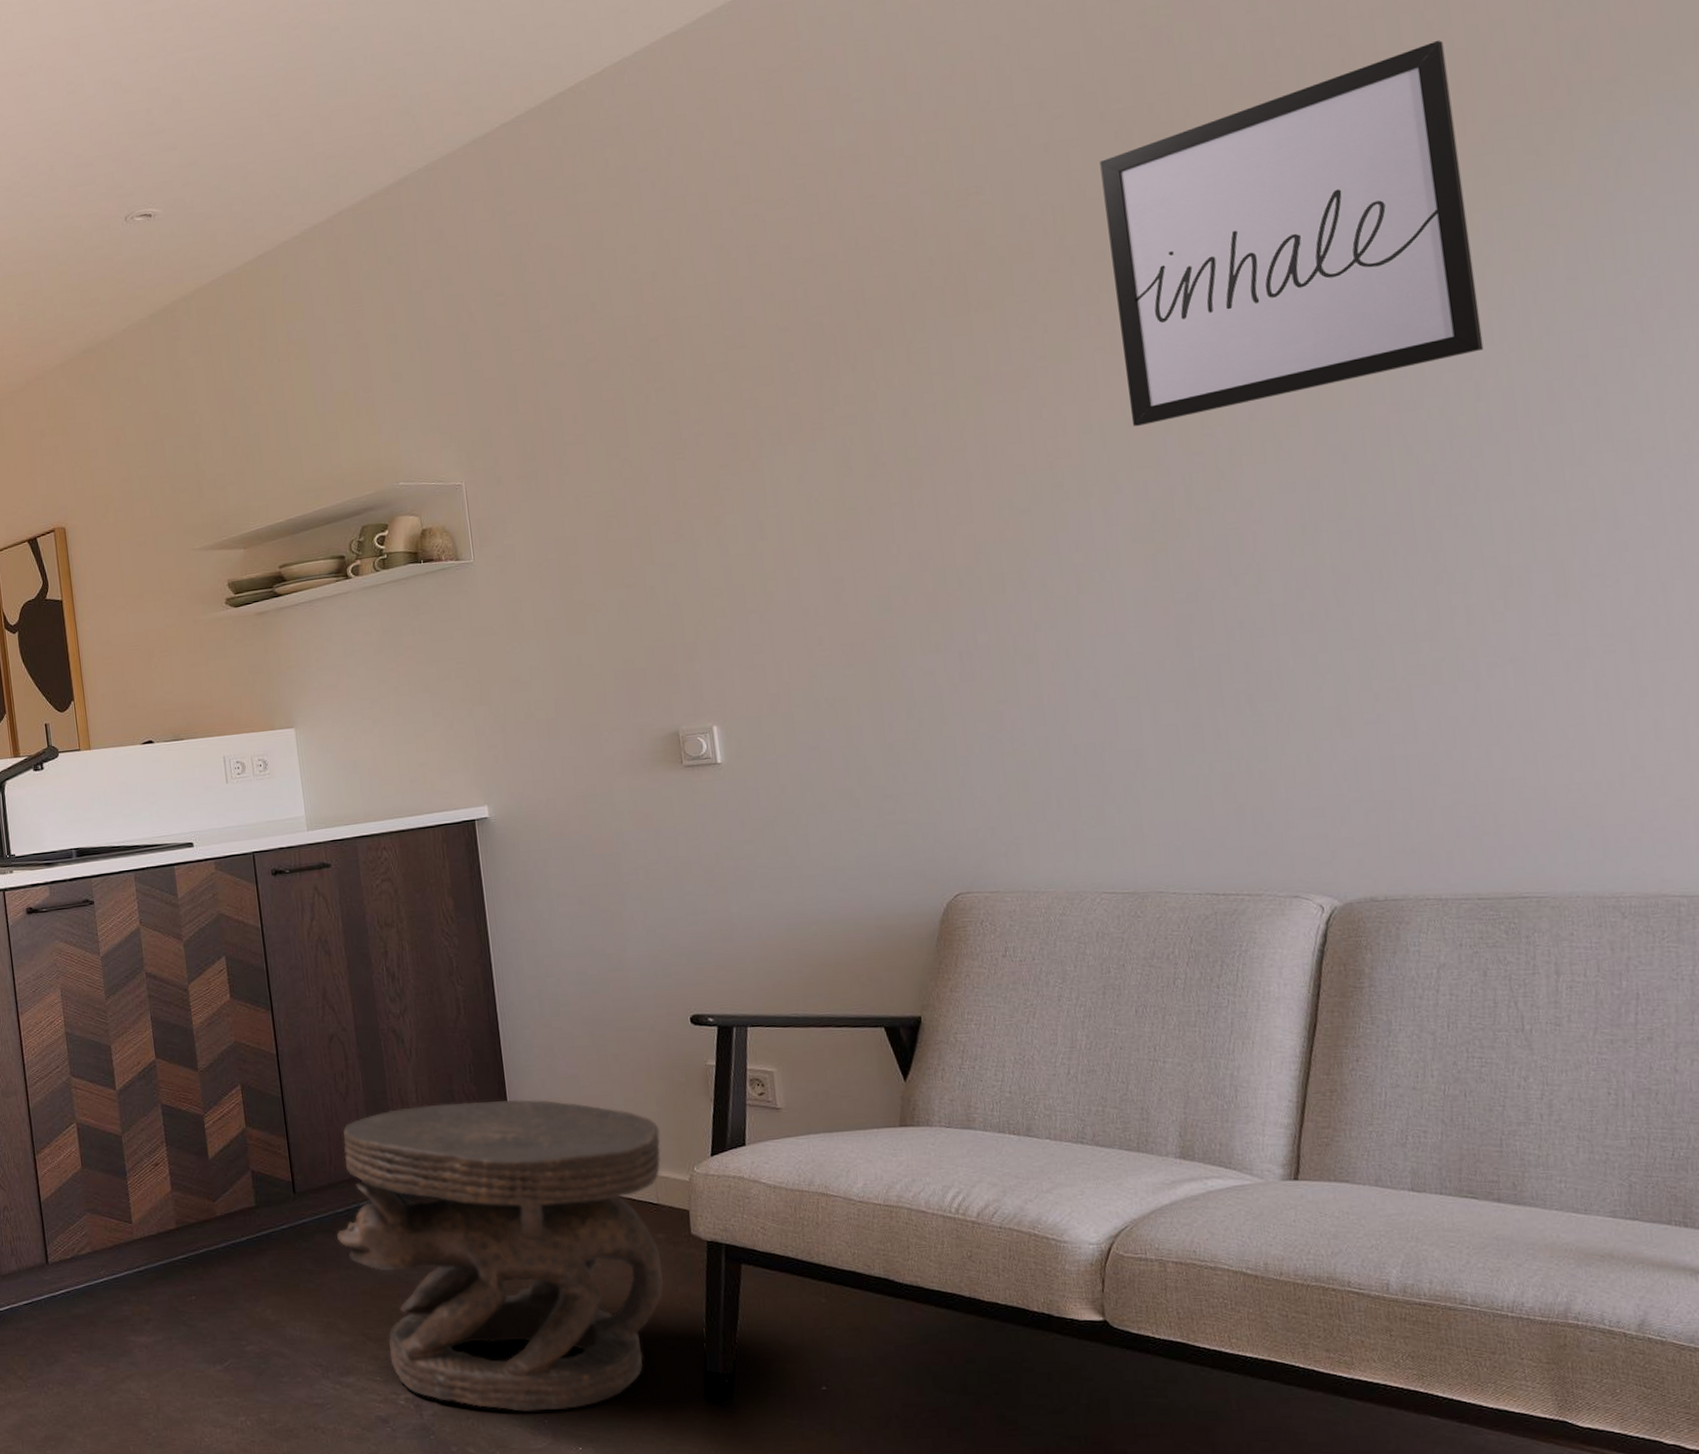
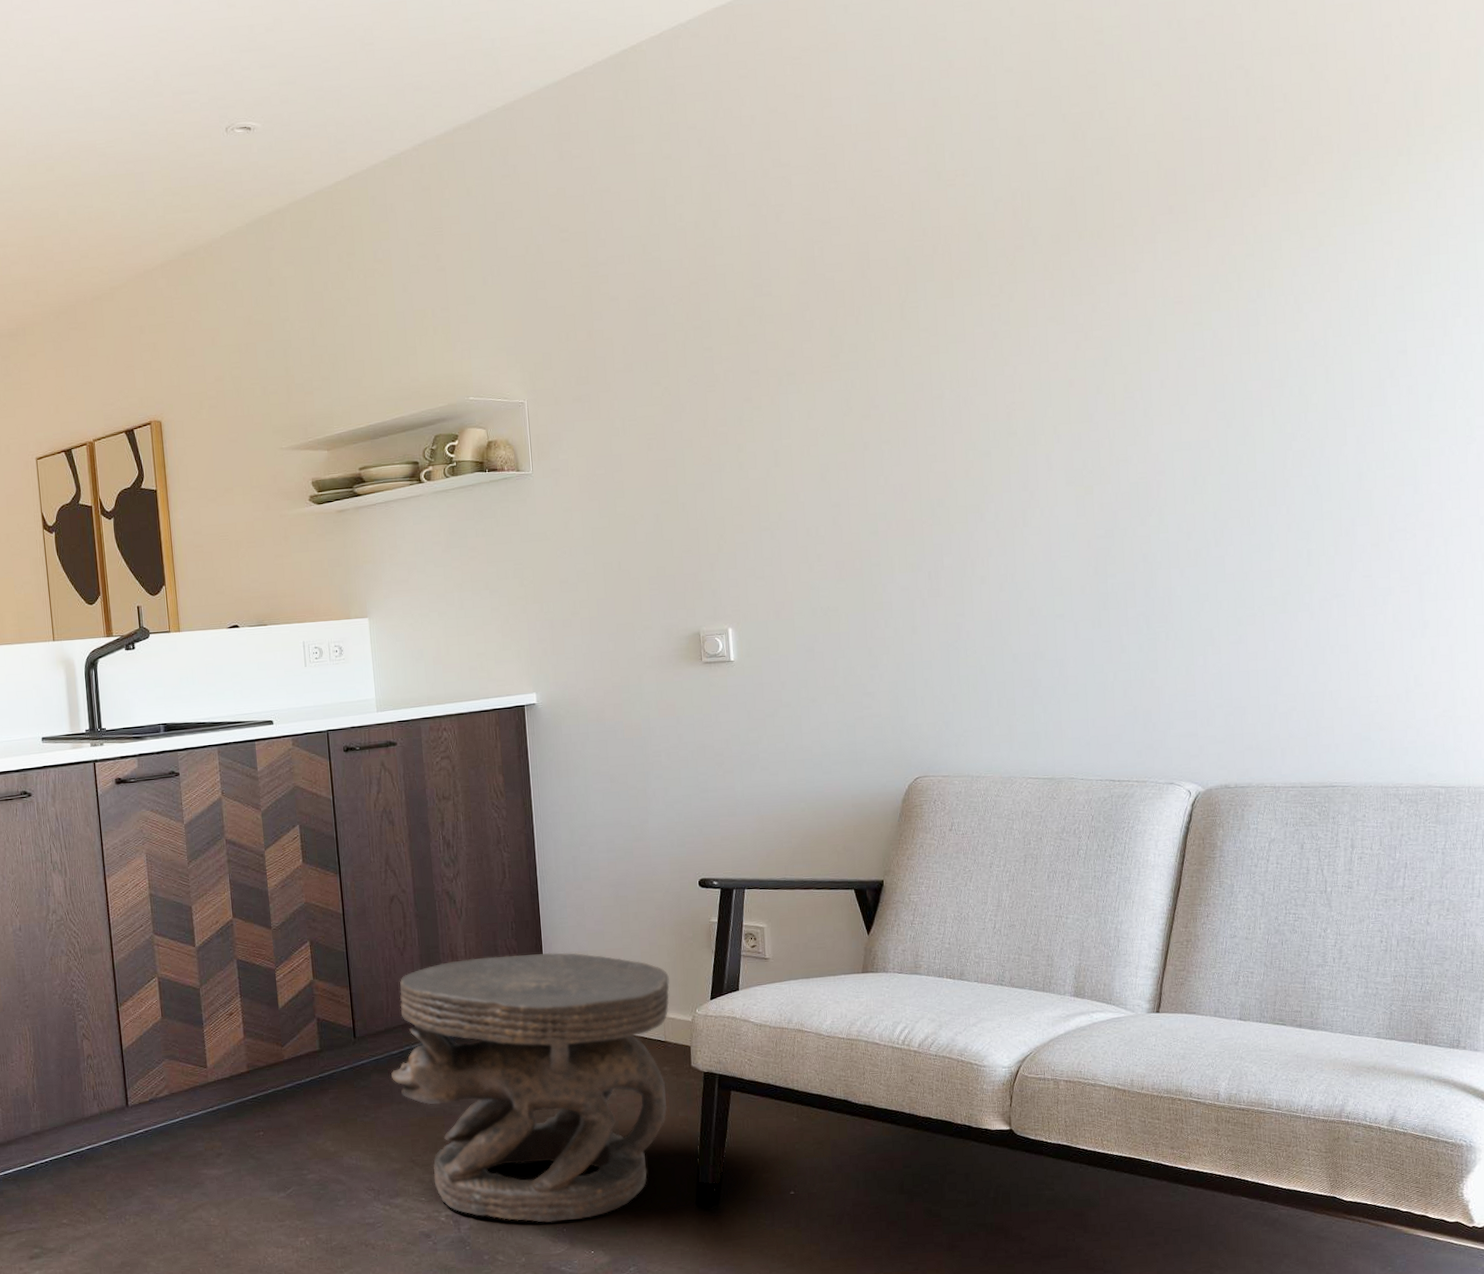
wall art: present [1099,39,1484,427] -> none [1060,79,1334,388]

